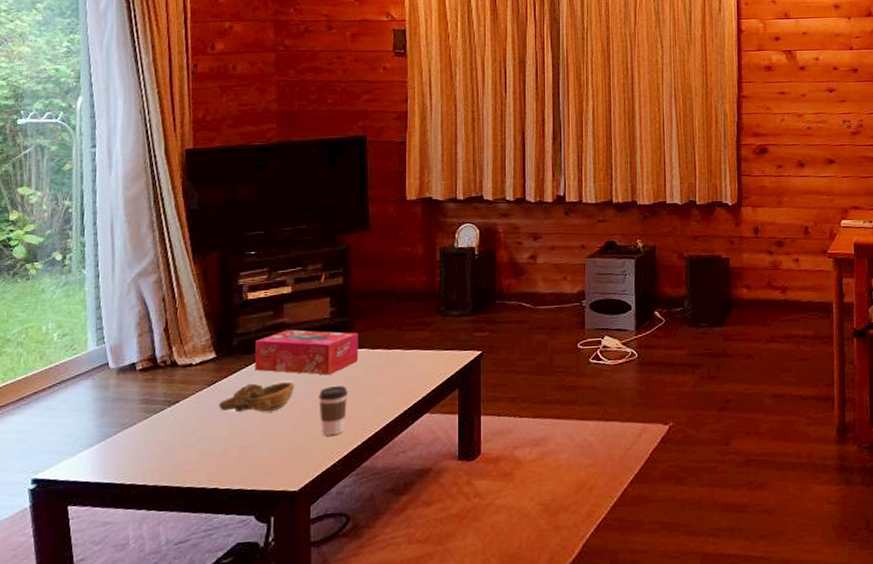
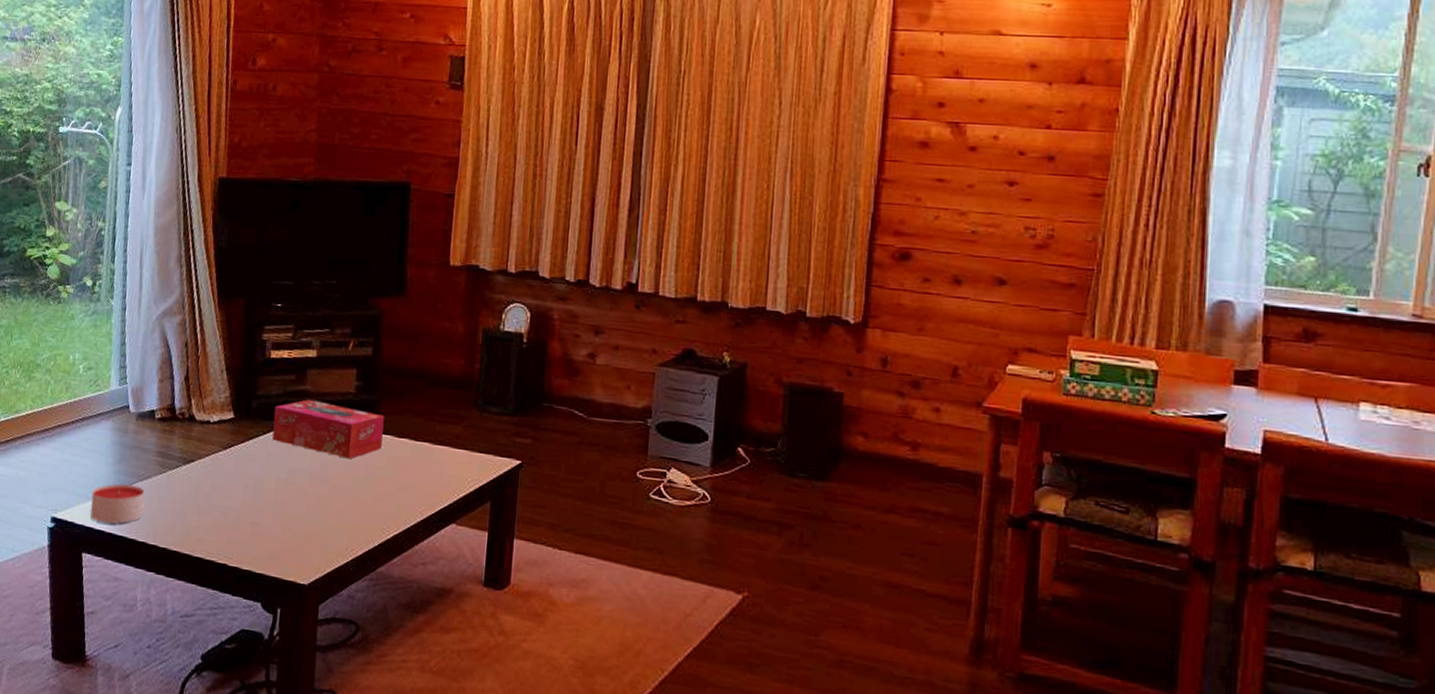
candle: none [74,434,131,475] -> present [90,484,145,524]
decorative bowl: present [219,381,295,413] -> none [233,453,313,490]
coffee cup: present [319,386,349,436] -> none [336,472,369,530]

